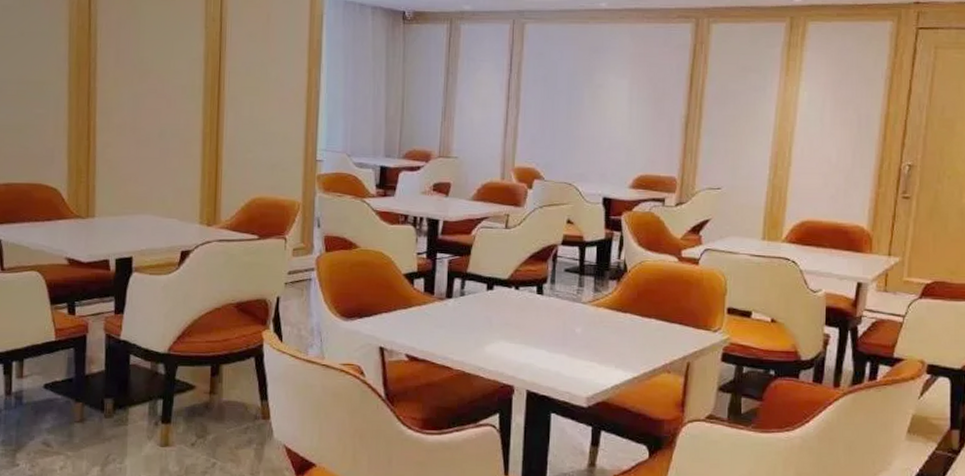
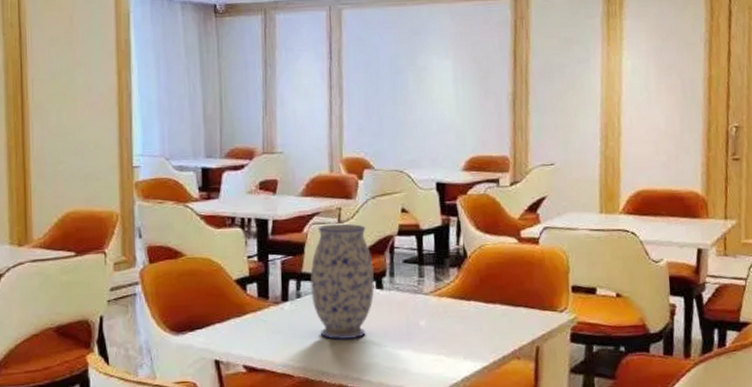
vase: none [474,229,536,339] -> present [310,223,374,340]

